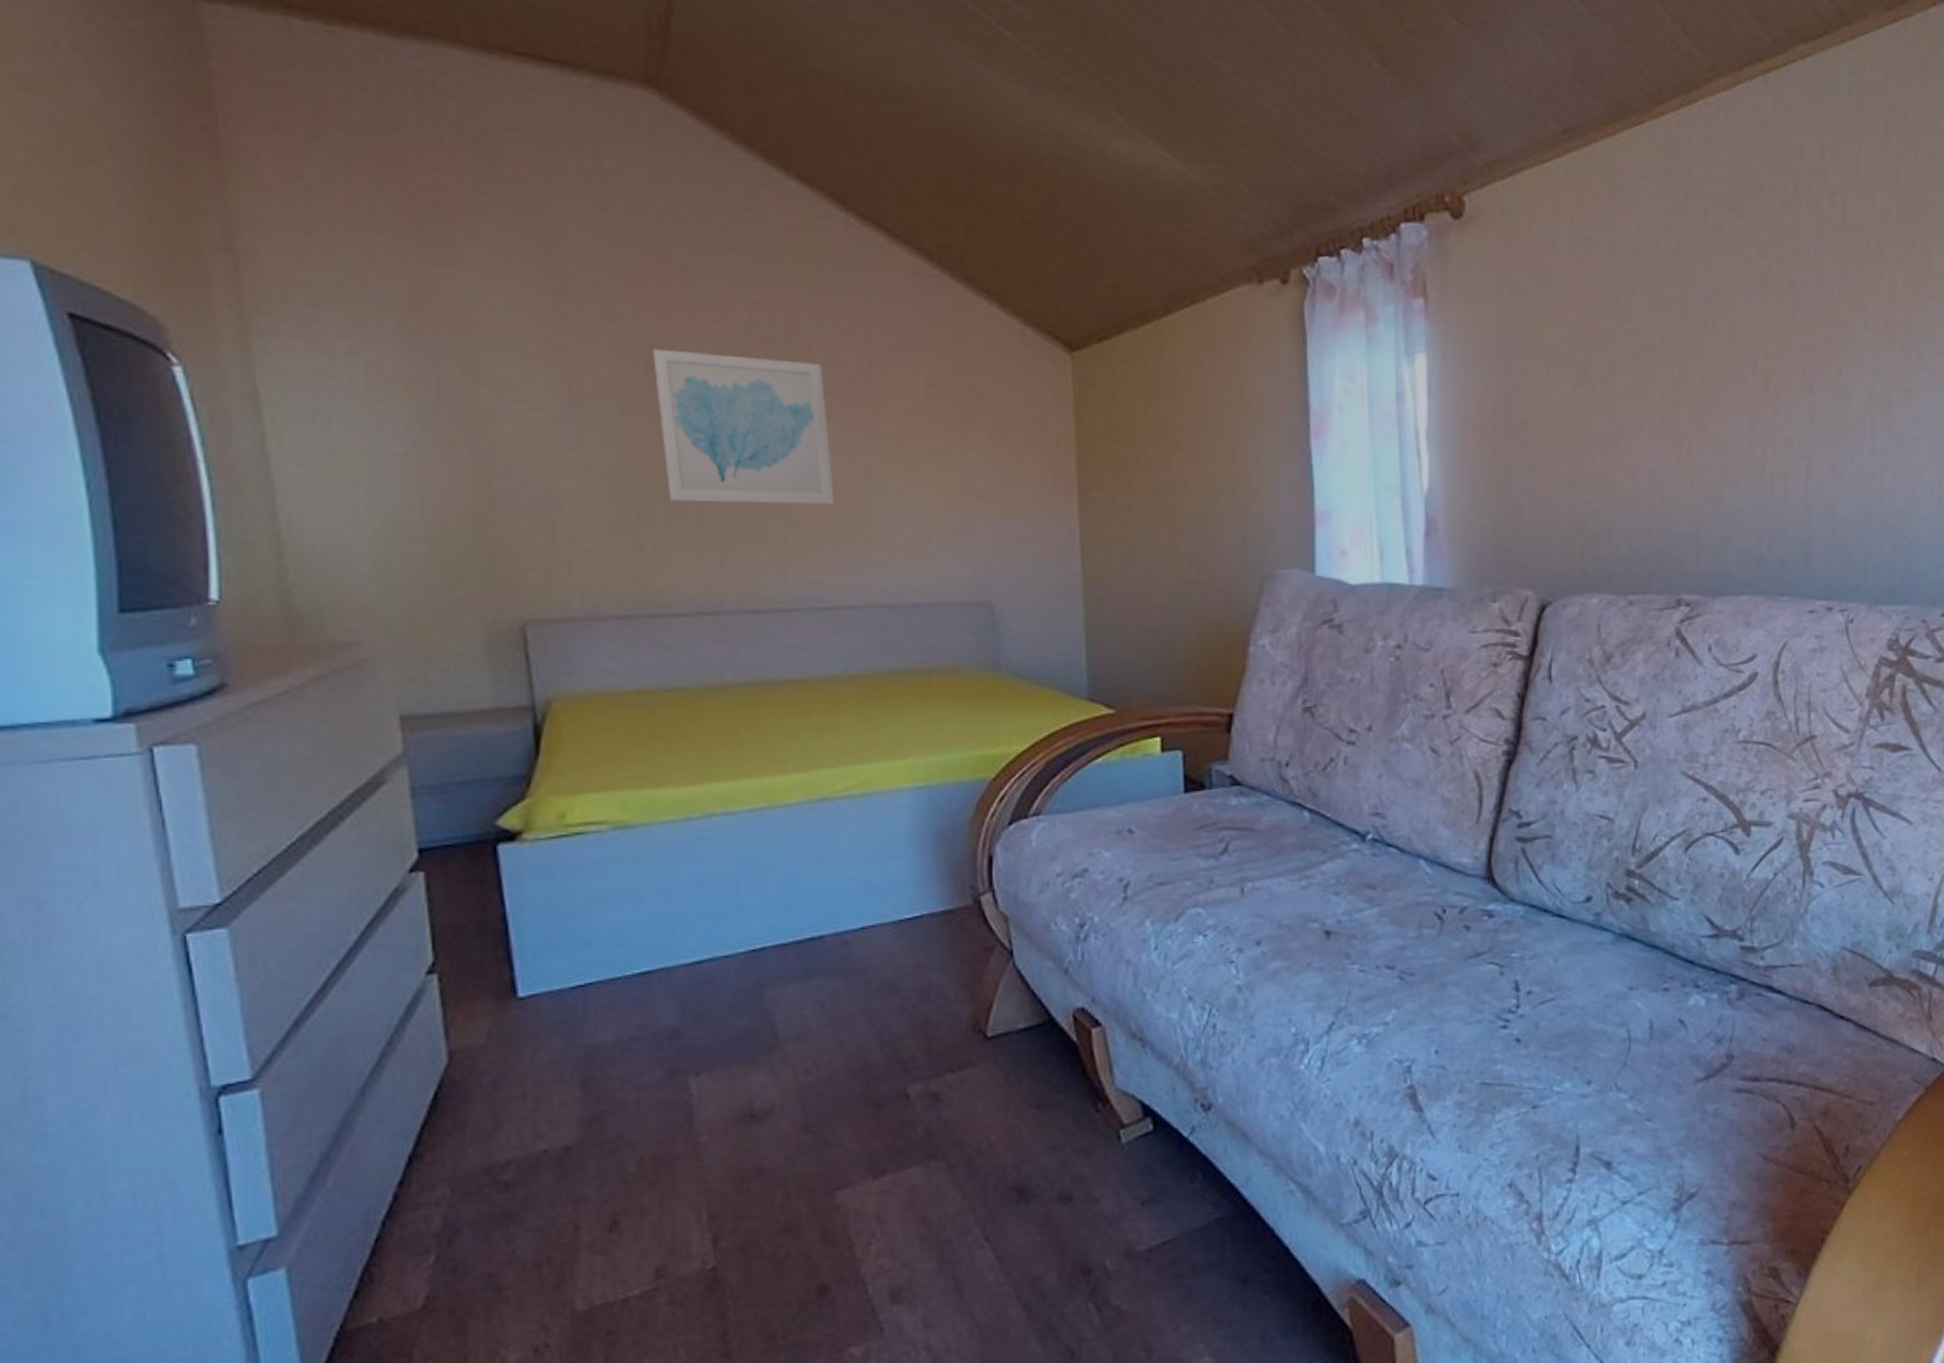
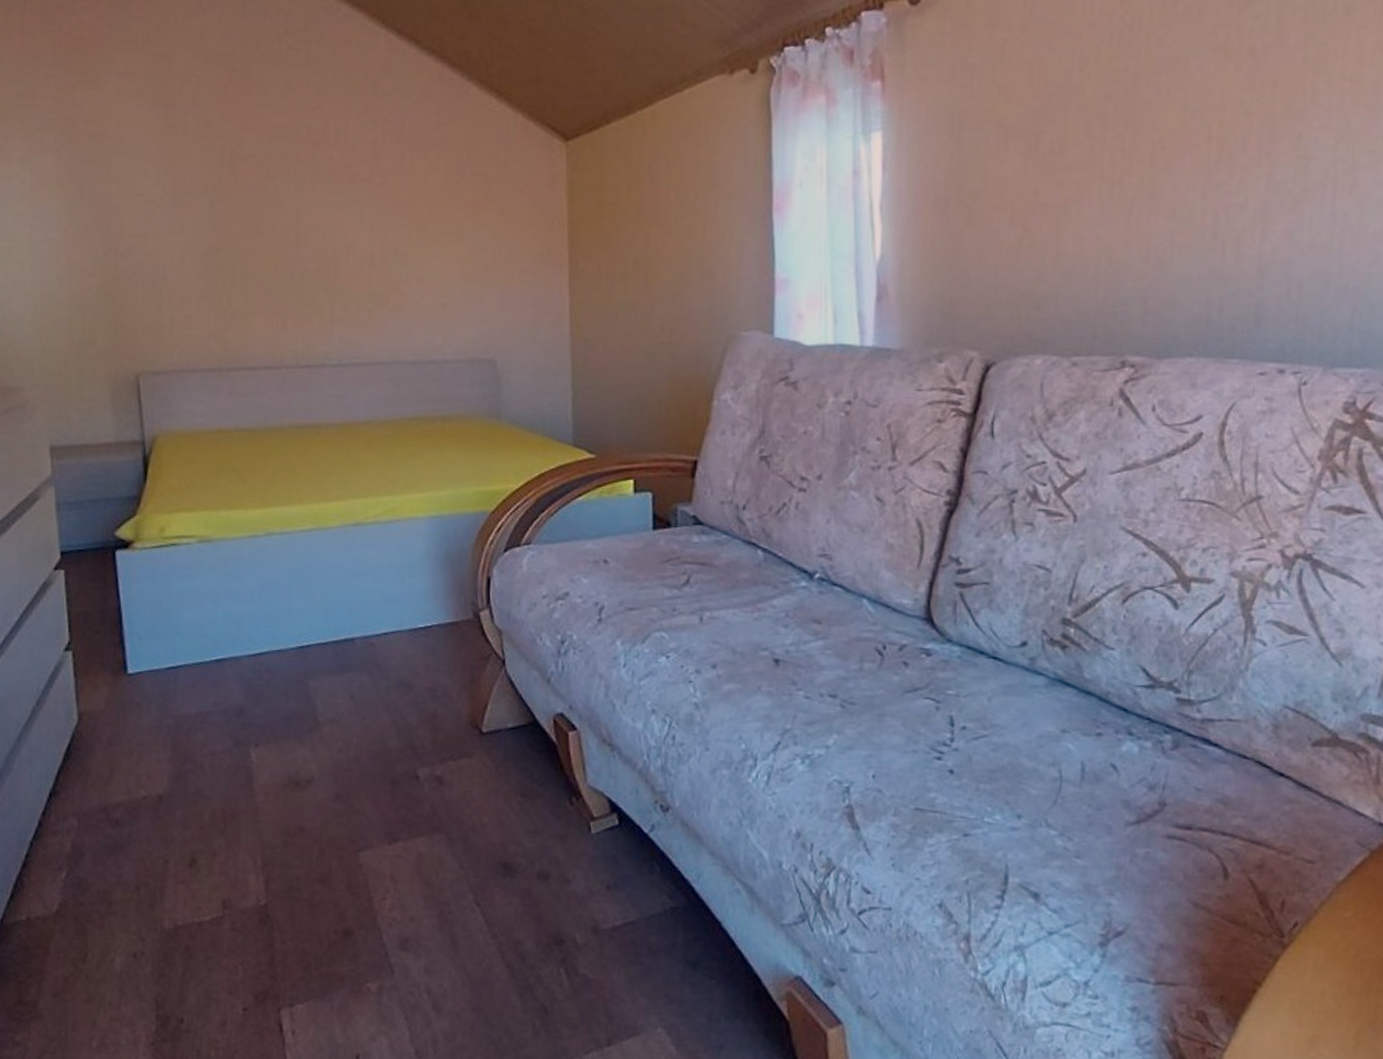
wall art: present [653,348,834,505] -> none [236,150,371,277]

